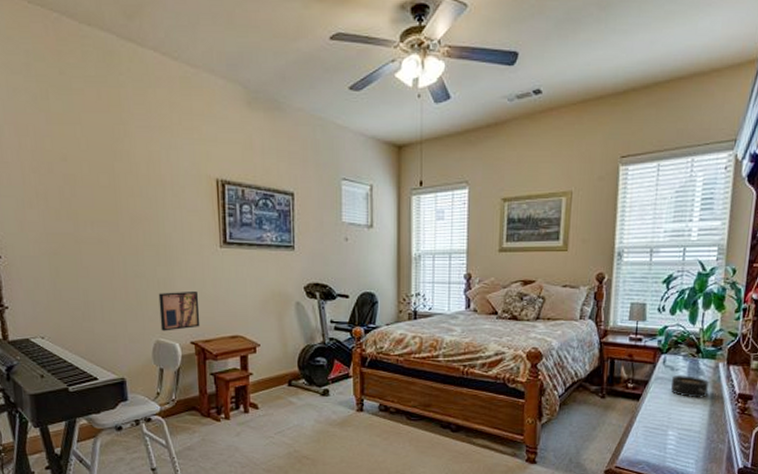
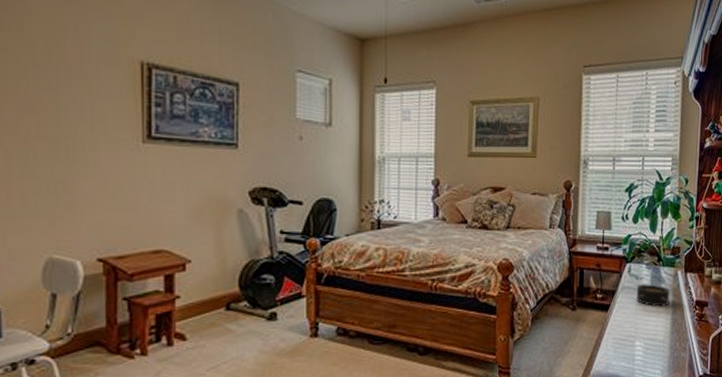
wall art: present [158,292,200,331] -> none [54,196,112,246]

